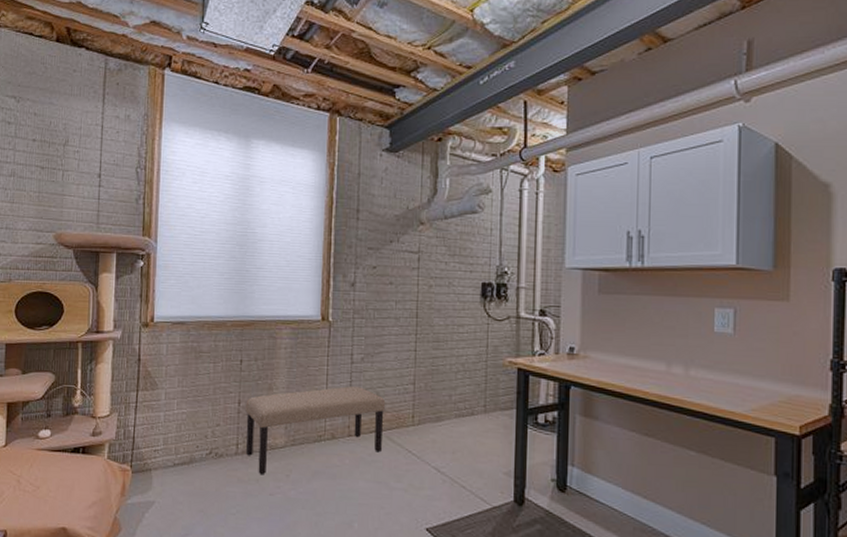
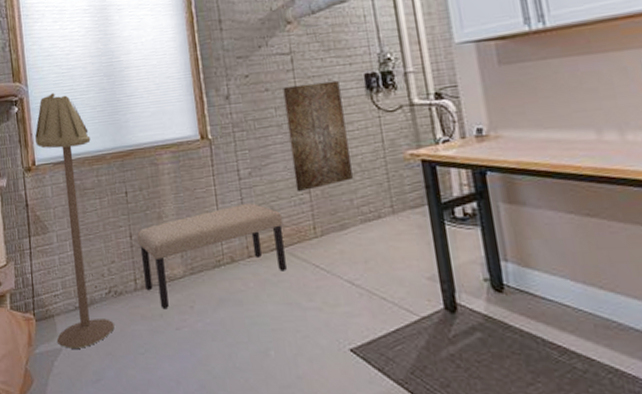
floor lamp: none [150,253,214,503] -> present [35,93,114,349]
wall art: none [403,283,458,383] -> present [283,80,353,193]

